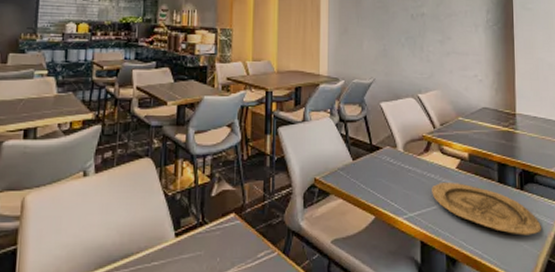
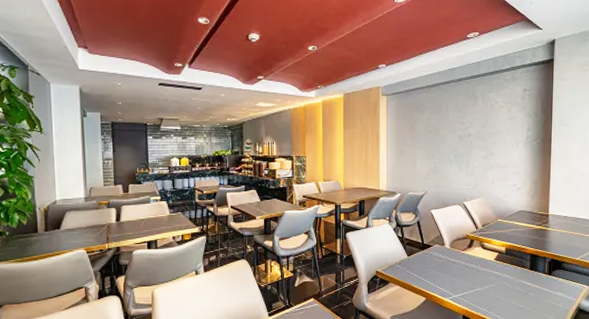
plate: present [432,181,541,235] -> none [473,270,565,310]

